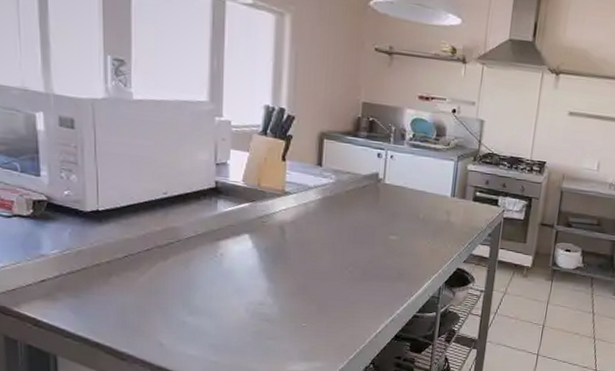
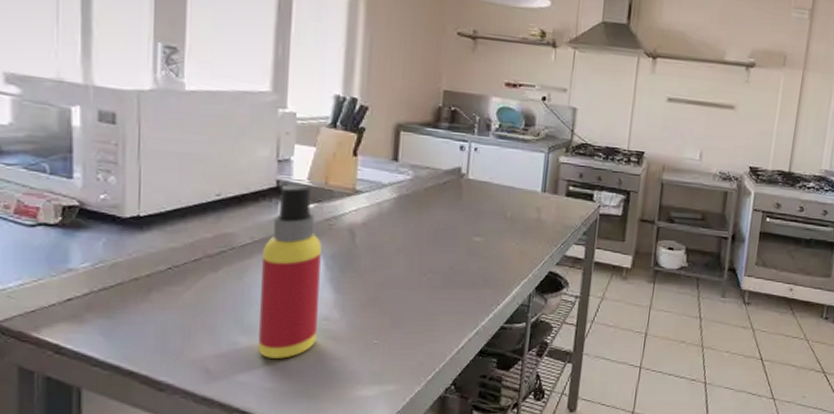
spray bottle: none [204,185,256,337] -> present [258,184,322,359]

